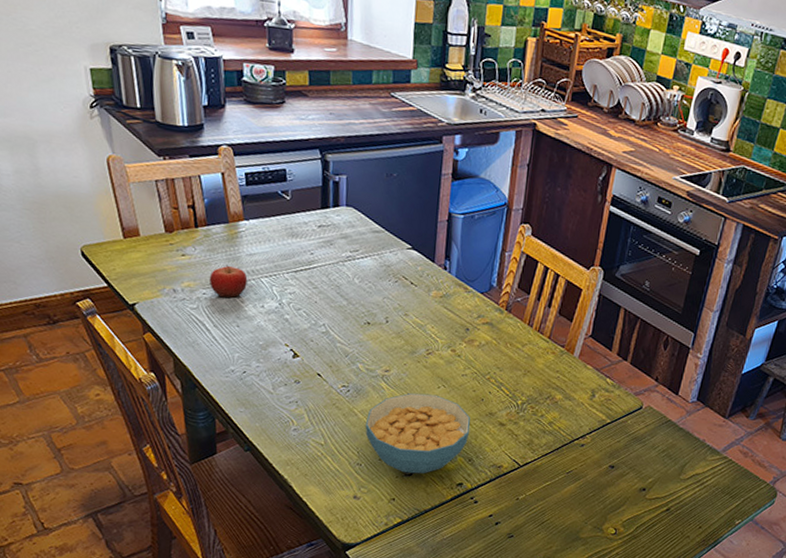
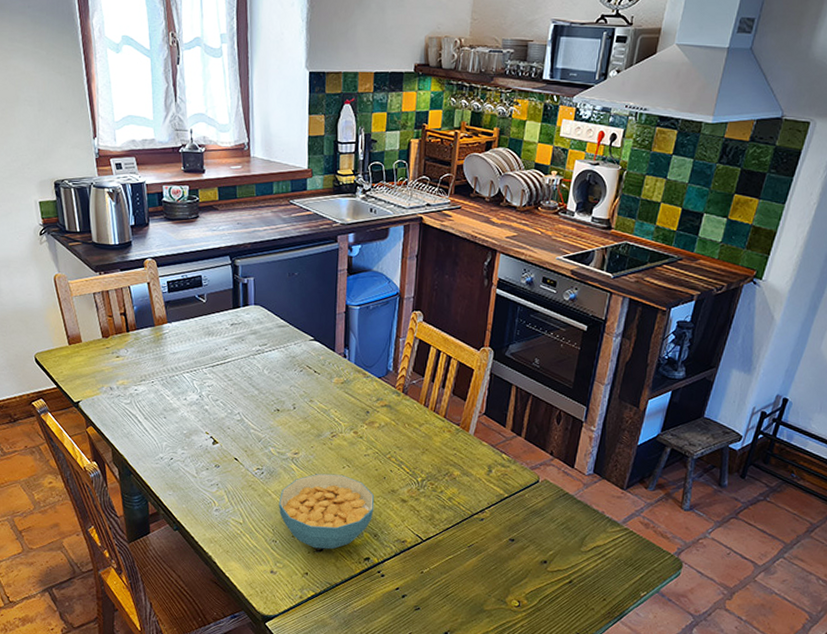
fruit: present [209,265,248,298] -> none [139,363,172,393]

